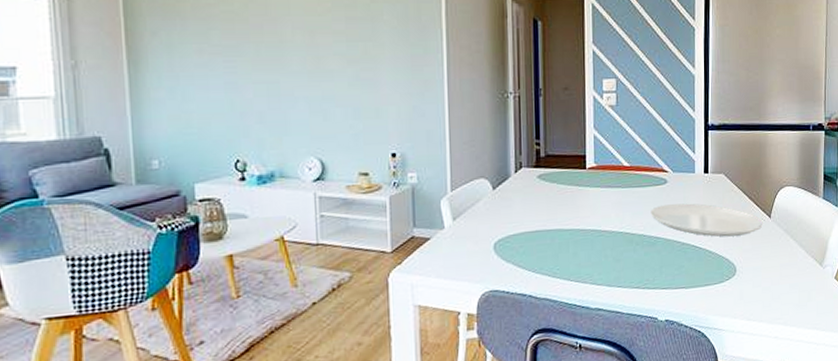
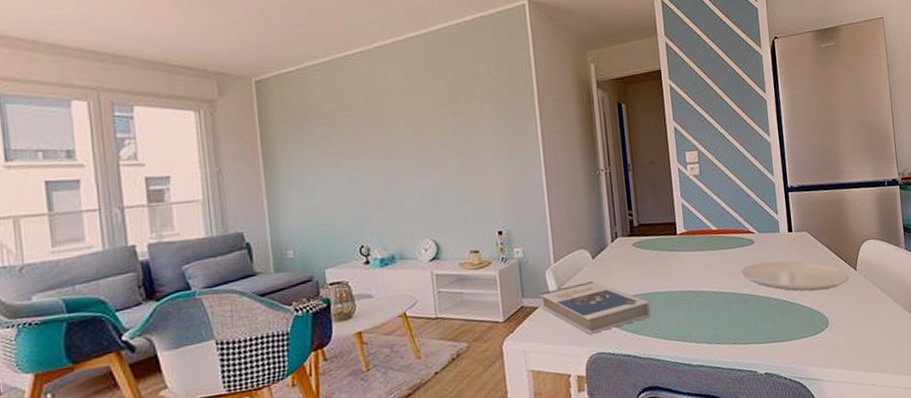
hardback book: none [431,213,552,270] -> present [538,281,652,335]

